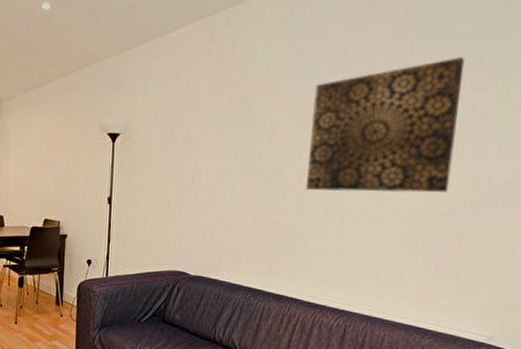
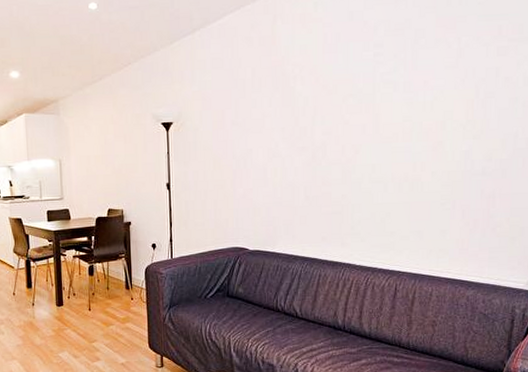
wall art: present [305,57,465,193] -> none [349,27,486,162]

